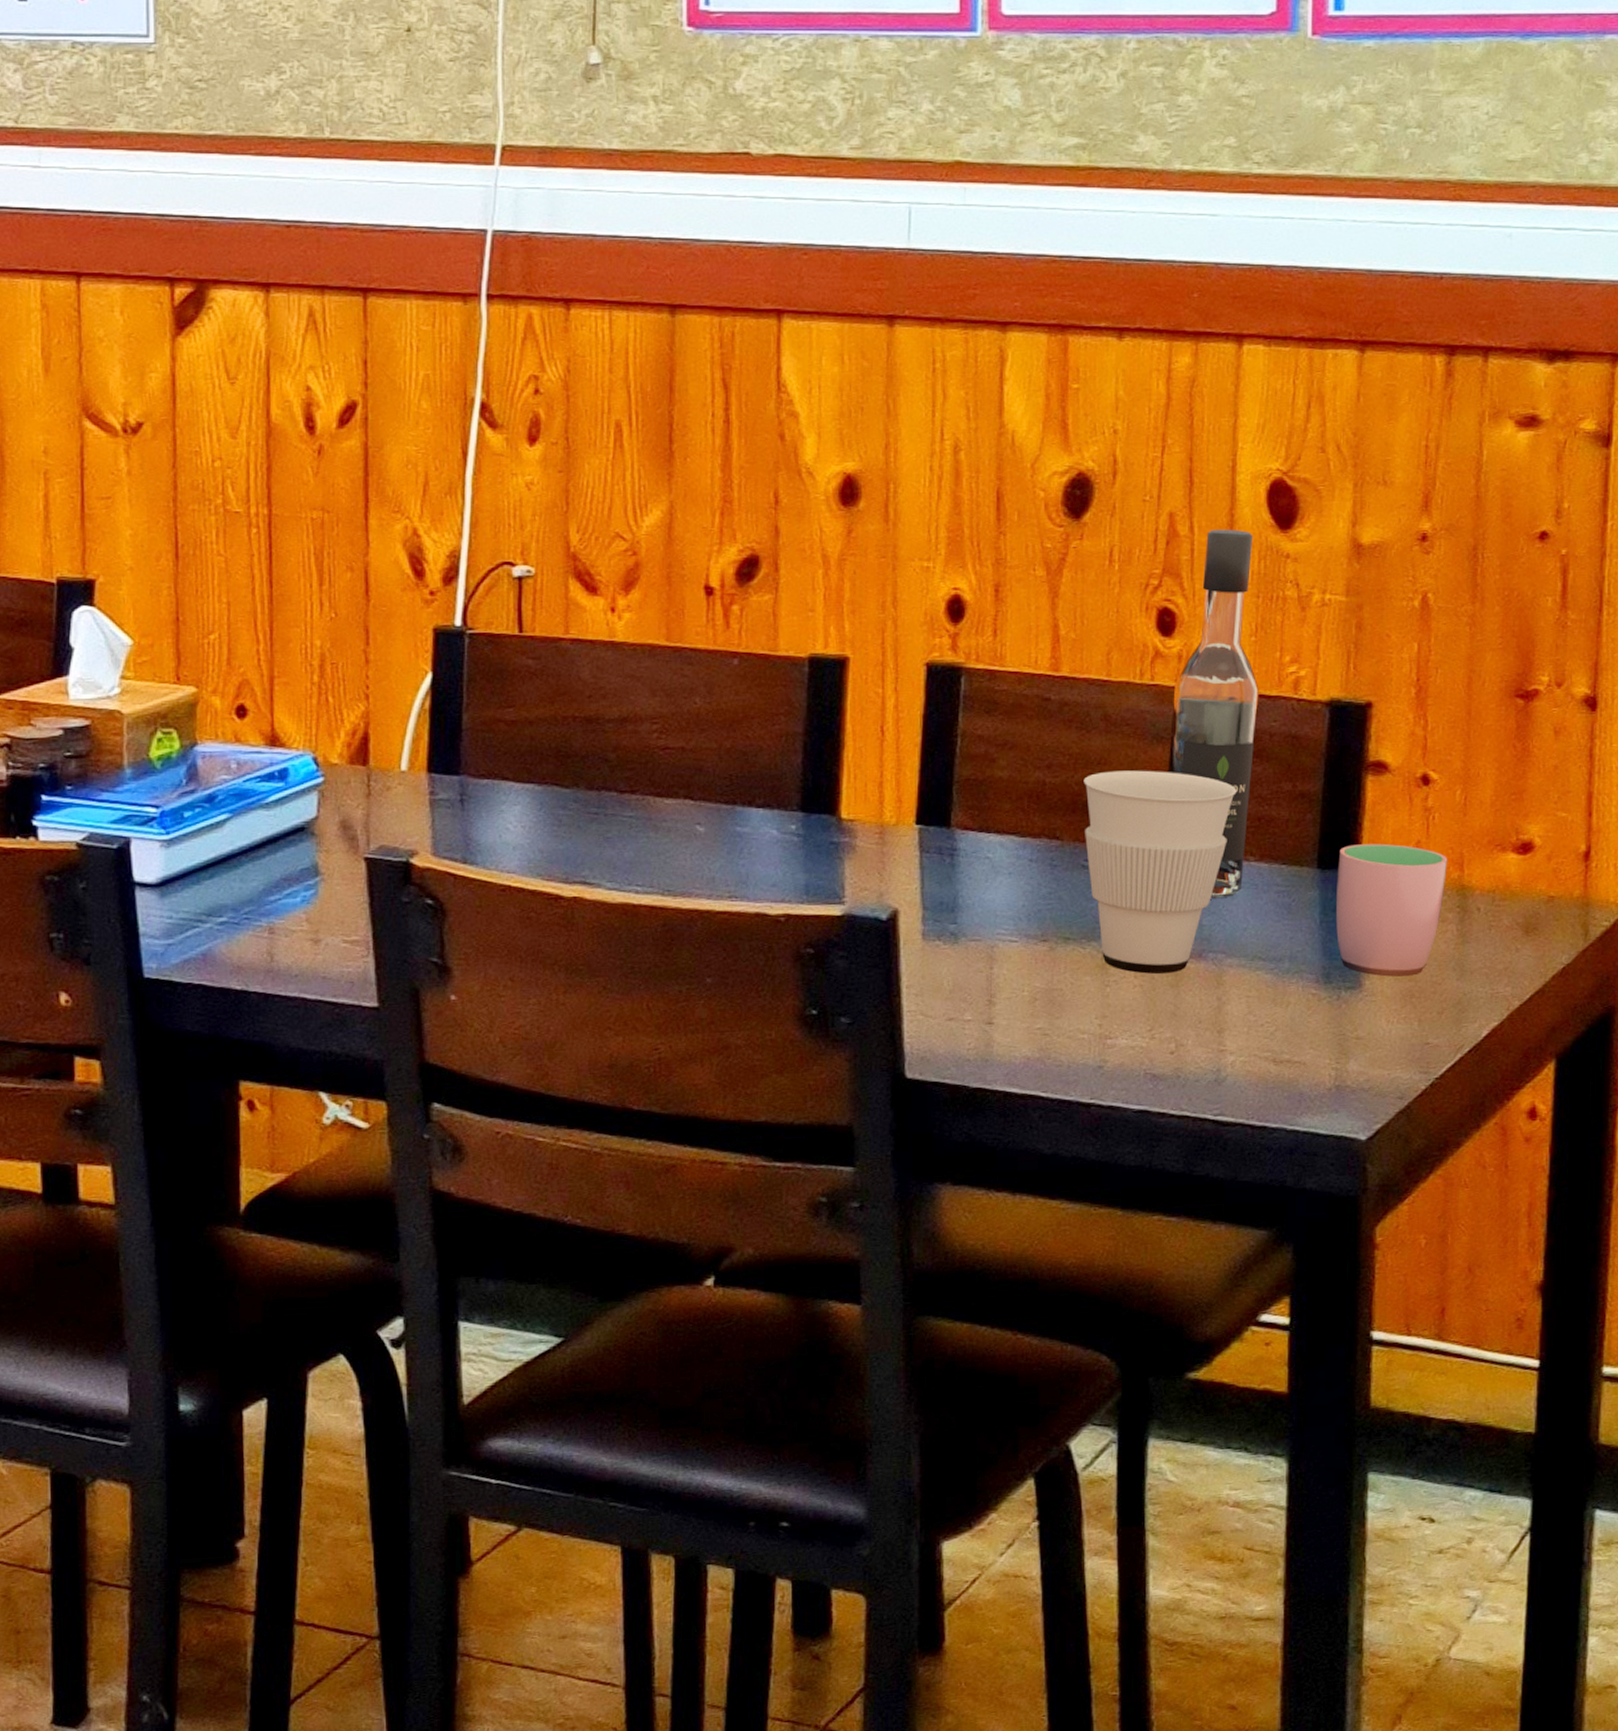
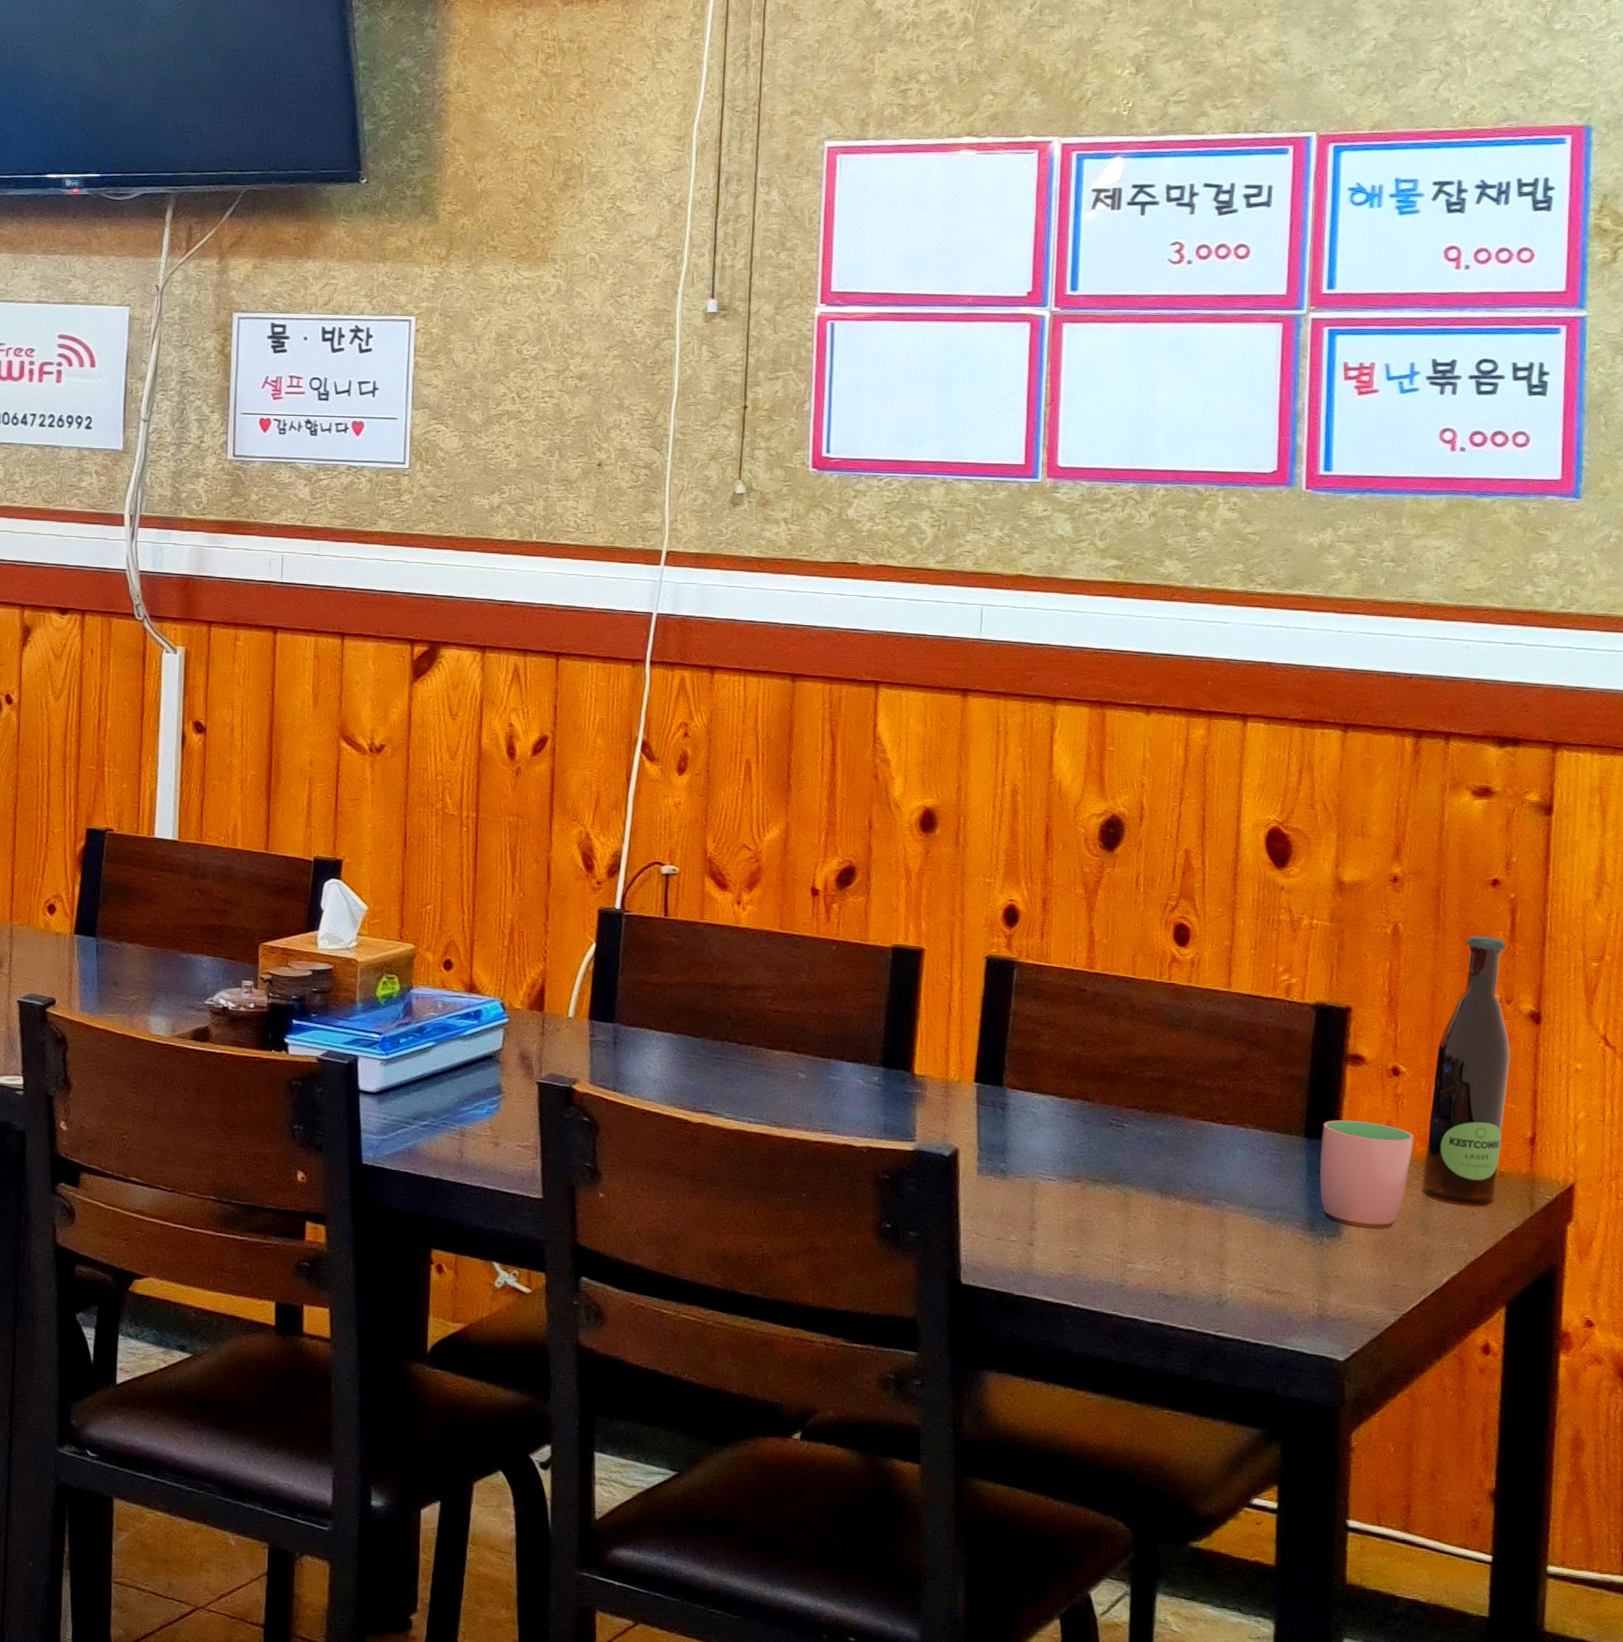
cup: present [1084,770,1237,975] -> none [1112,1049,1238,1215]
bottle: present [1168,529,1259,898] -> none [1181,864,1257,1156]
bottle: none [1457,603,1561,942] -> present [1422,935,1510,1207]

